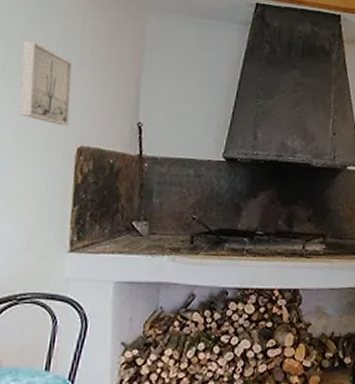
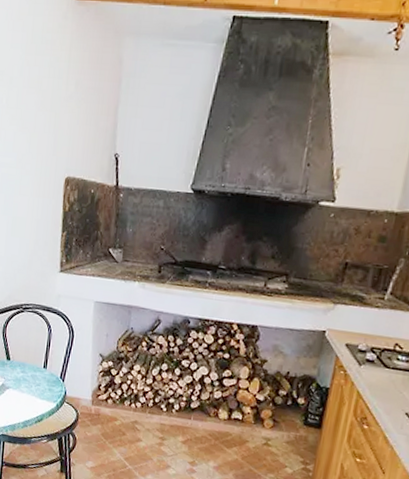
wall art: present [19,40,73,126] -> none [20,76,61,158]

